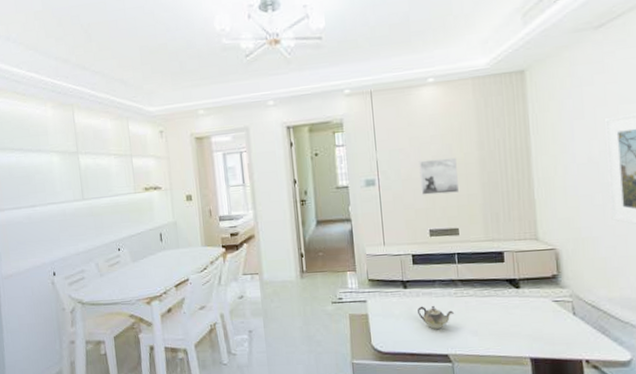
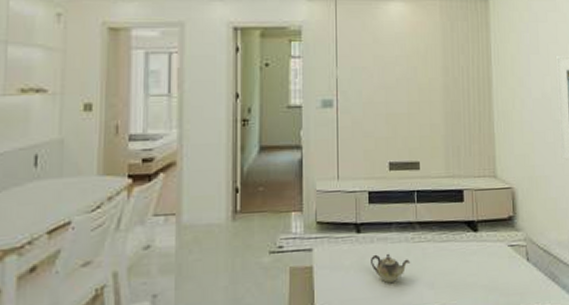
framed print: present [418,157,459,195] -> none [382,82,421,122]

